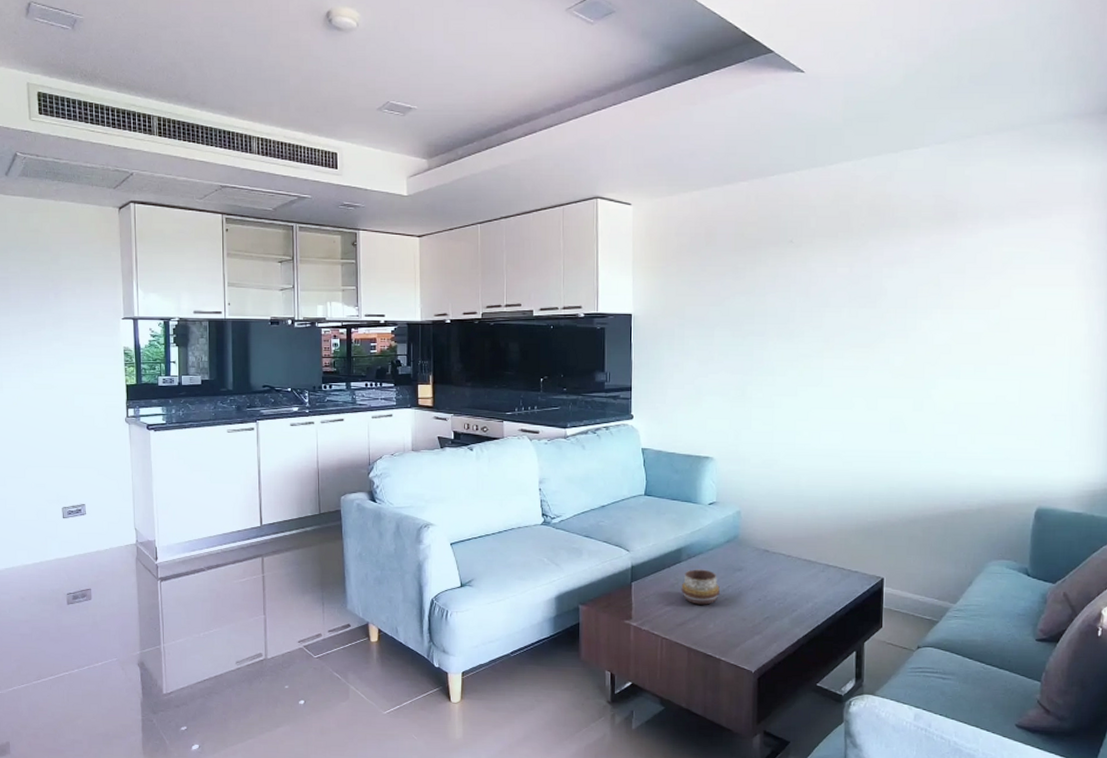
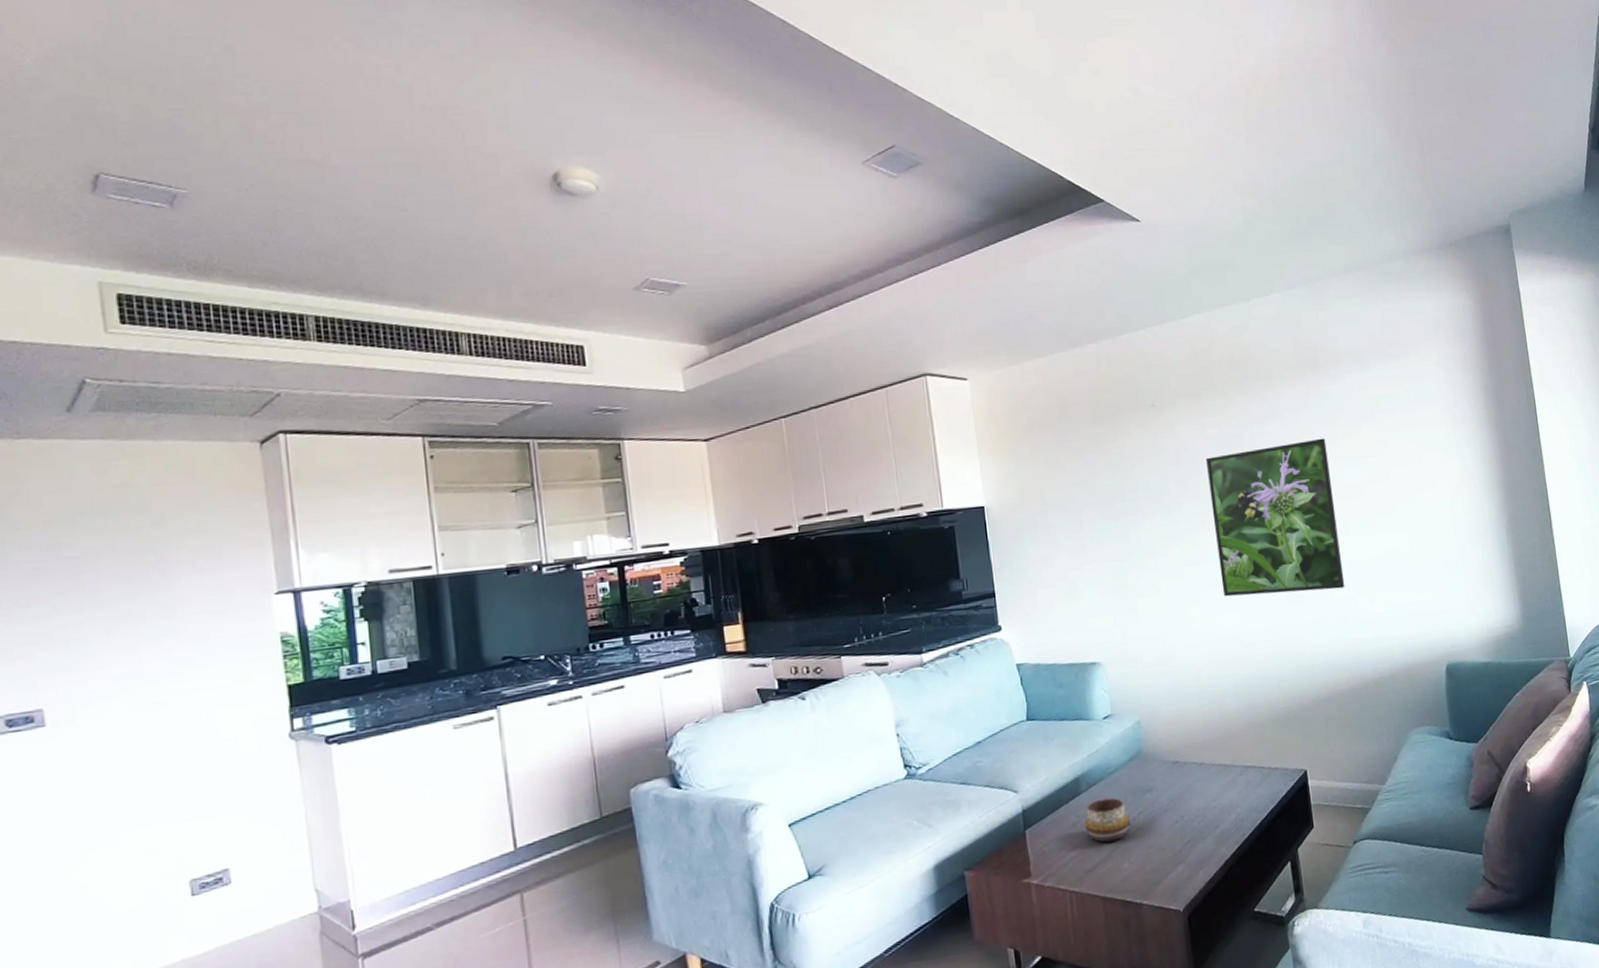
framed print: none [830,286,952,425] -> present [1206,438,1345,597]

